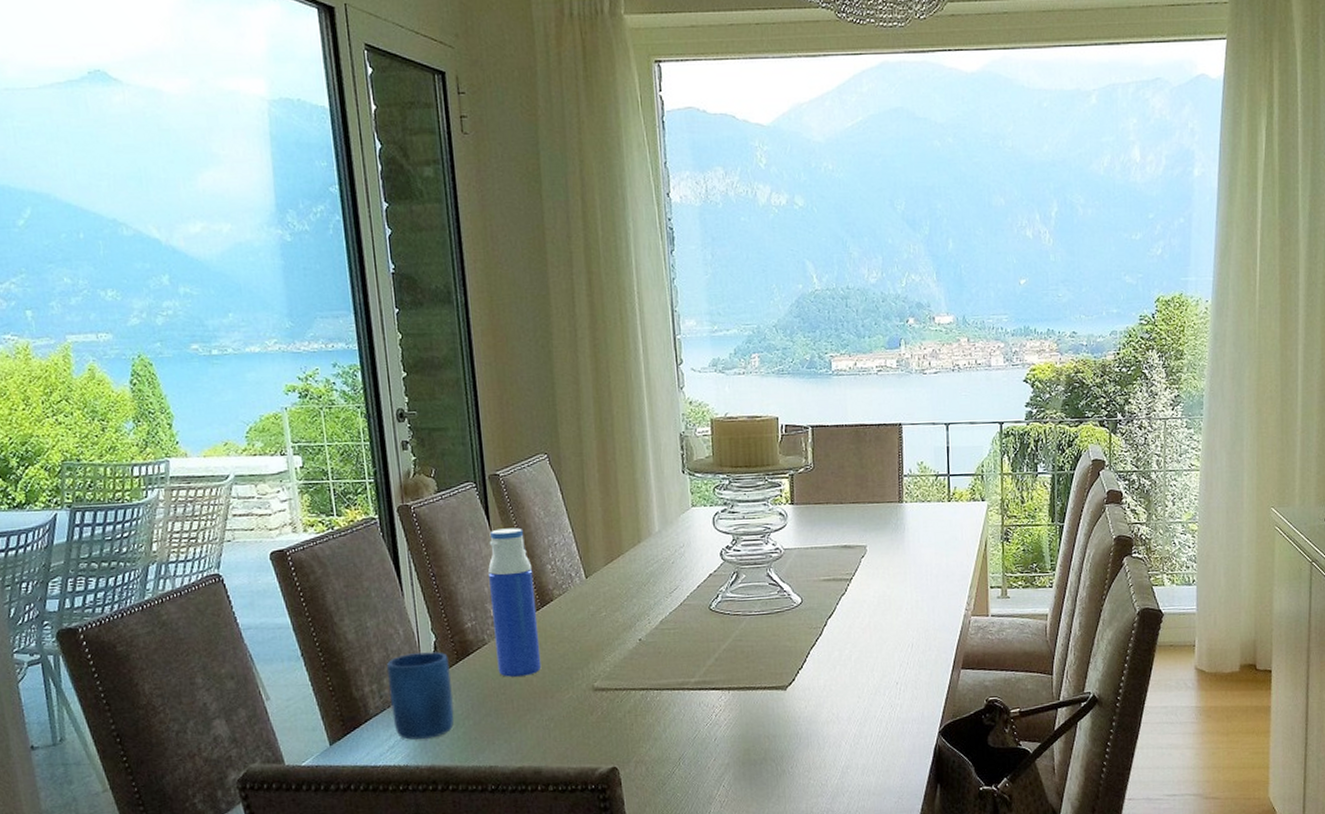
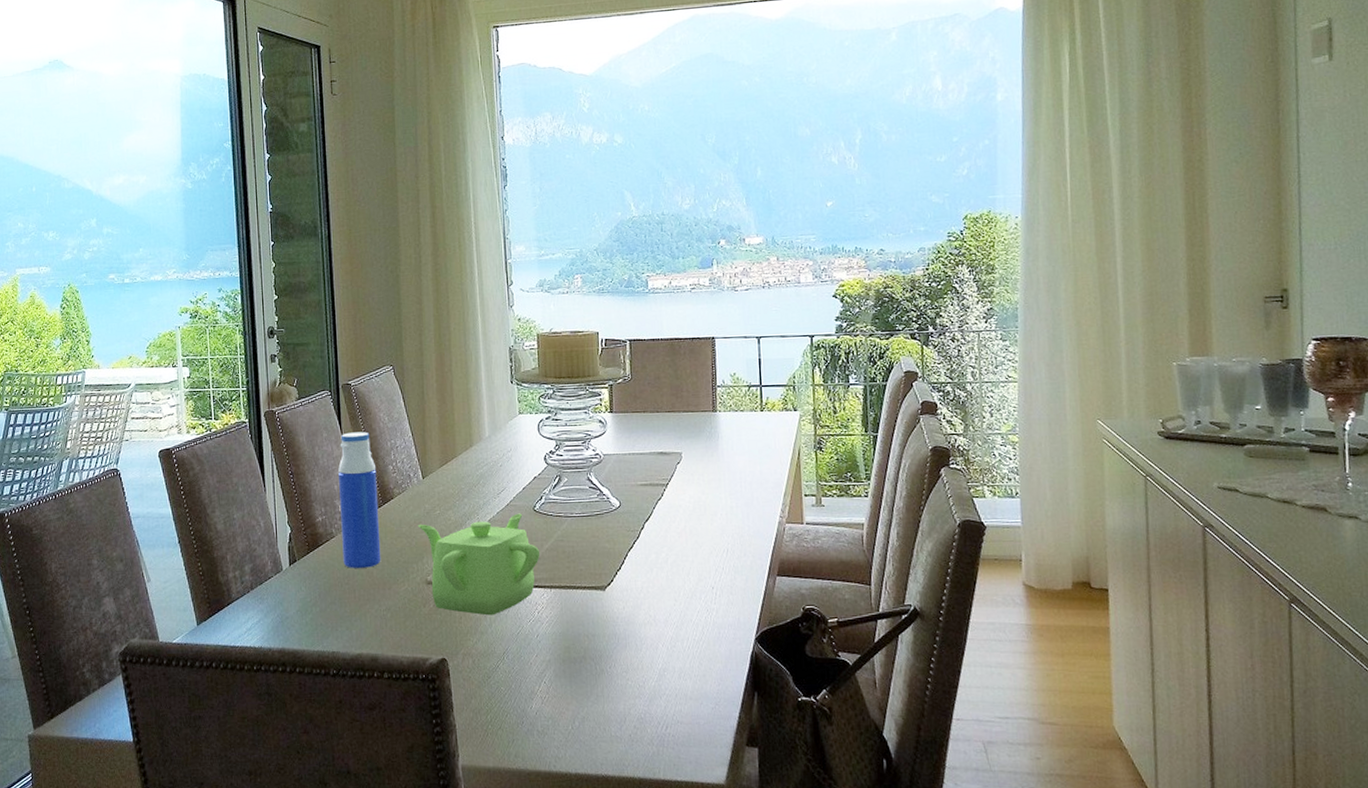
mug: present [387,652,454,740] -> none [249,543,304,623]
teapot: none [582,613,717,721] -> present [418,513,541,616]

